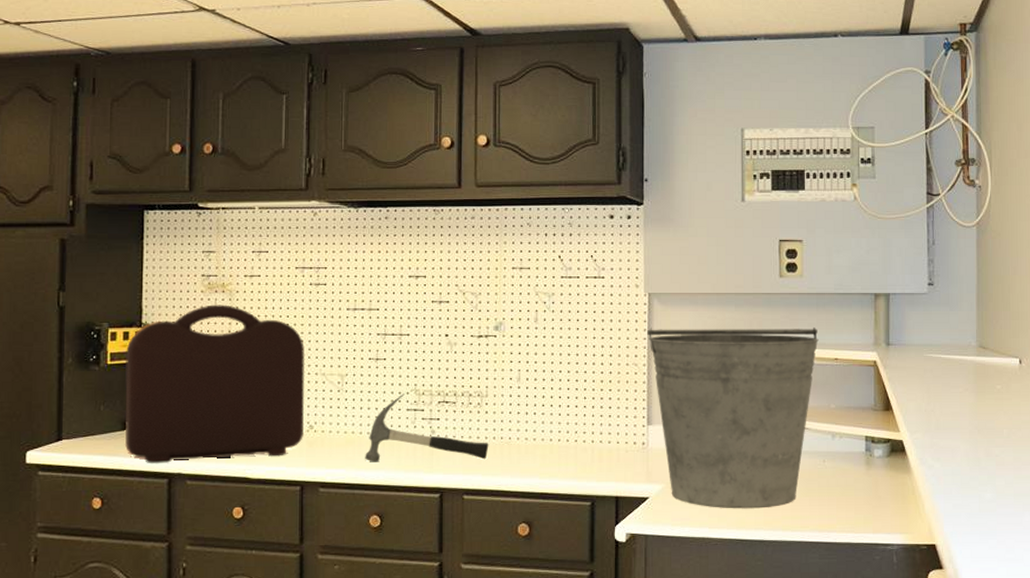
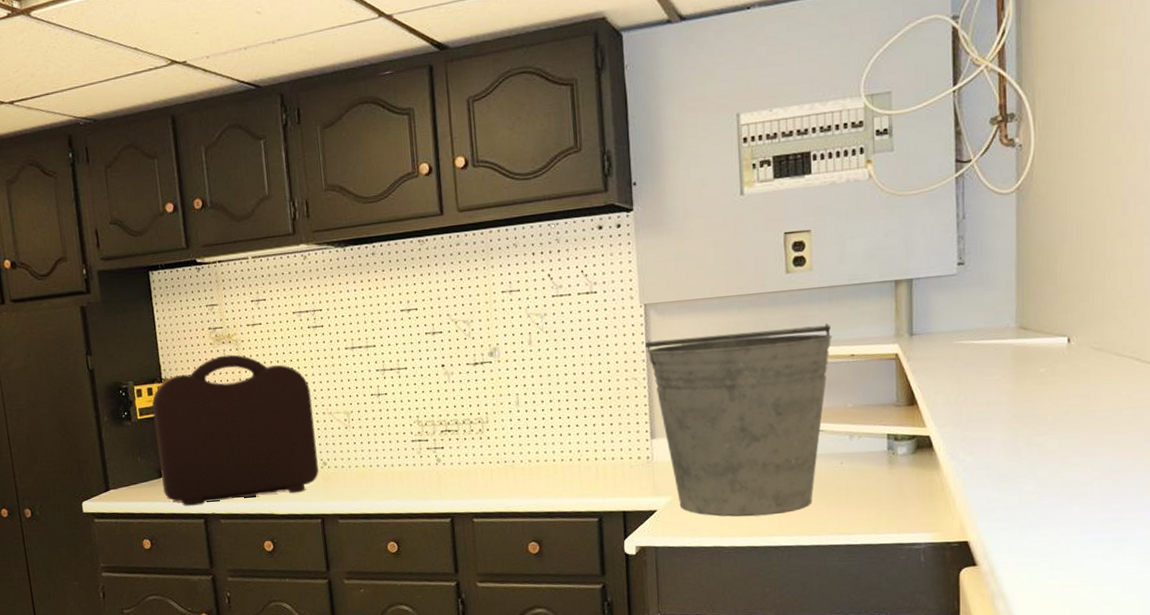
claw hammer: present [365,392,489,462] -> none [377,424,494,493]

